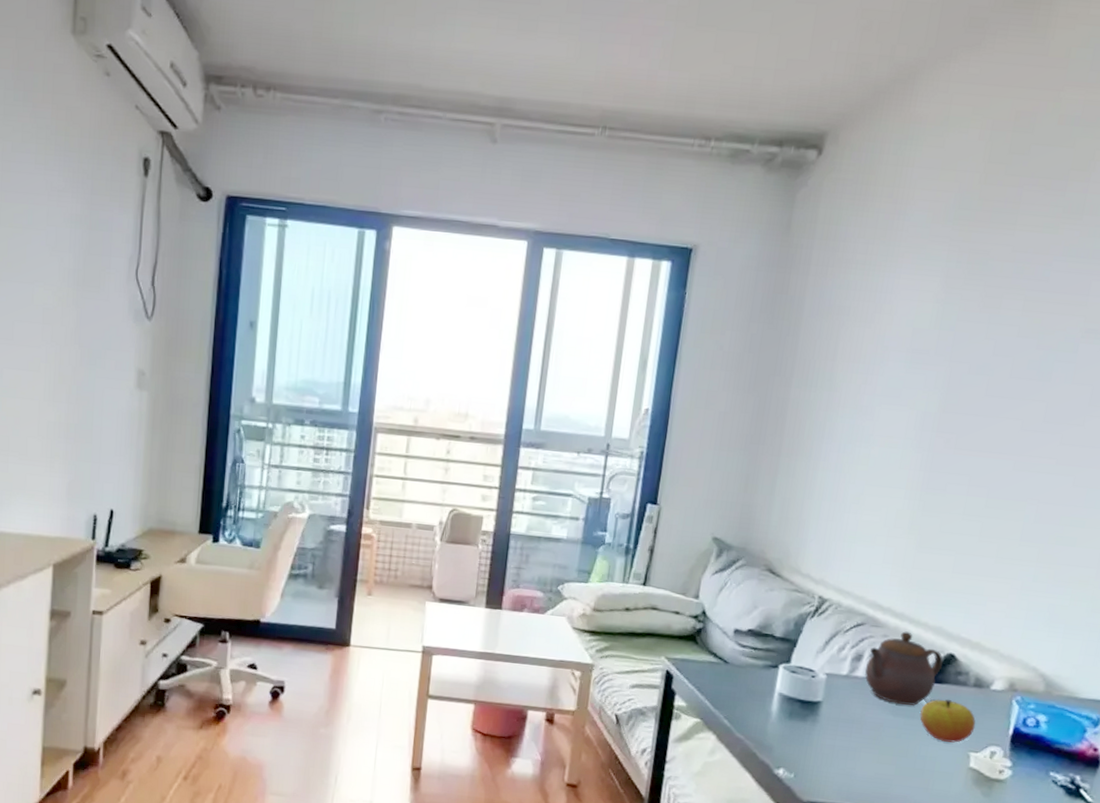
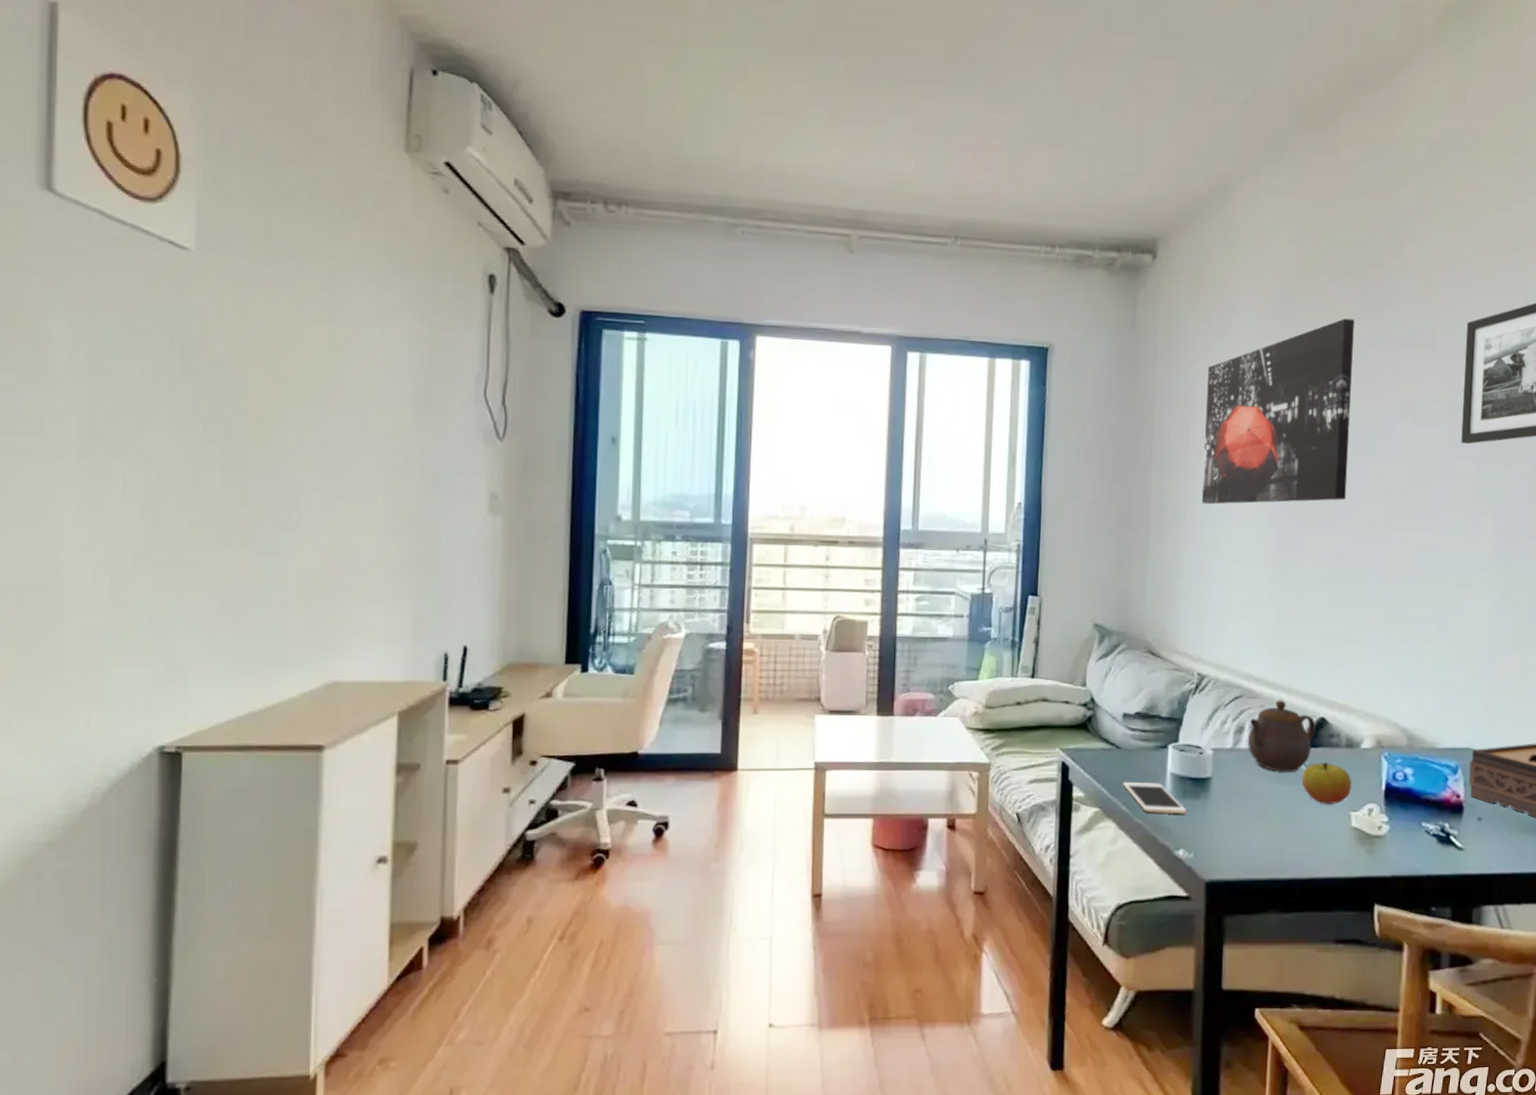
cell phone: none [727,696,792,734] -> present [1122,781,1187,814]
wall art: none [844,227,1046,428] -> present [1202,318,1354,505]

